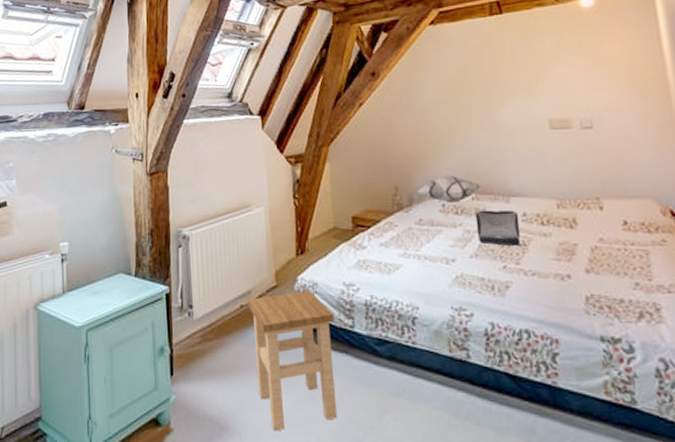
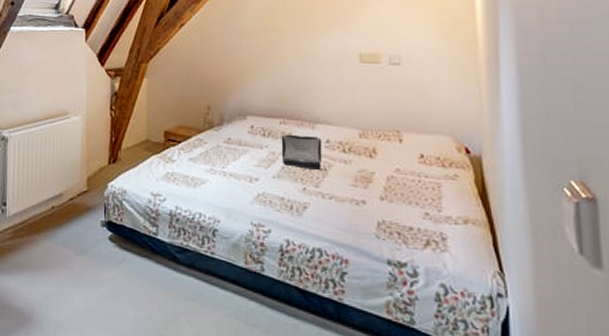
stool: present [247,291,338,431] -> none [59,197,140,326]
decorative pillow: present [416,175,482,203] -> none [227,98,290,125]

